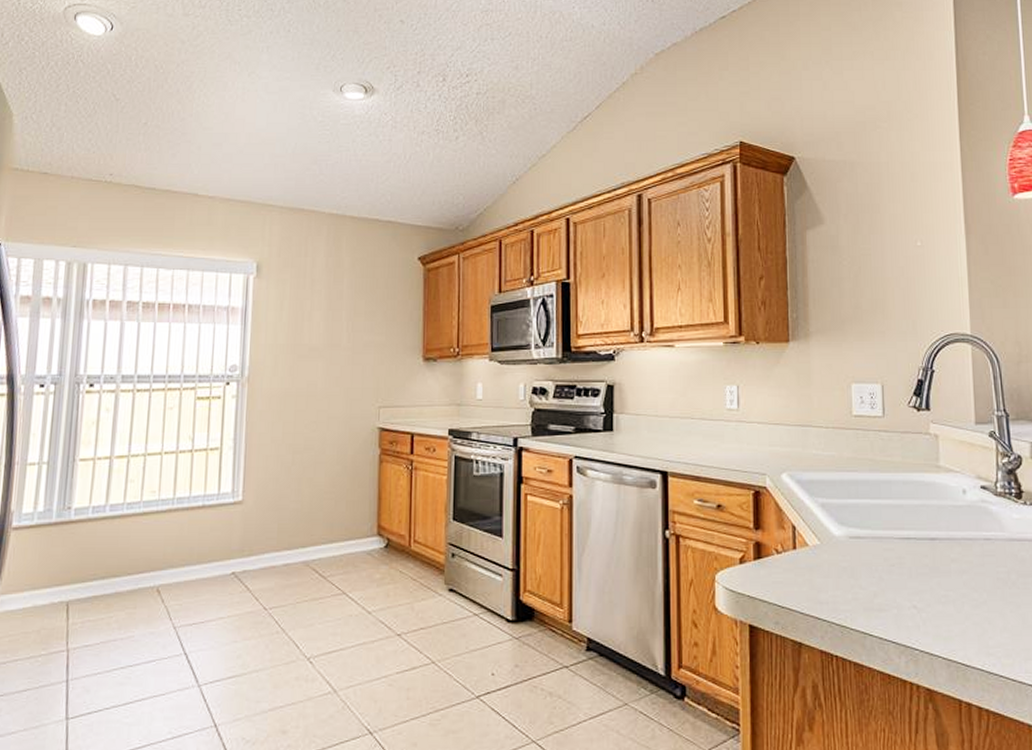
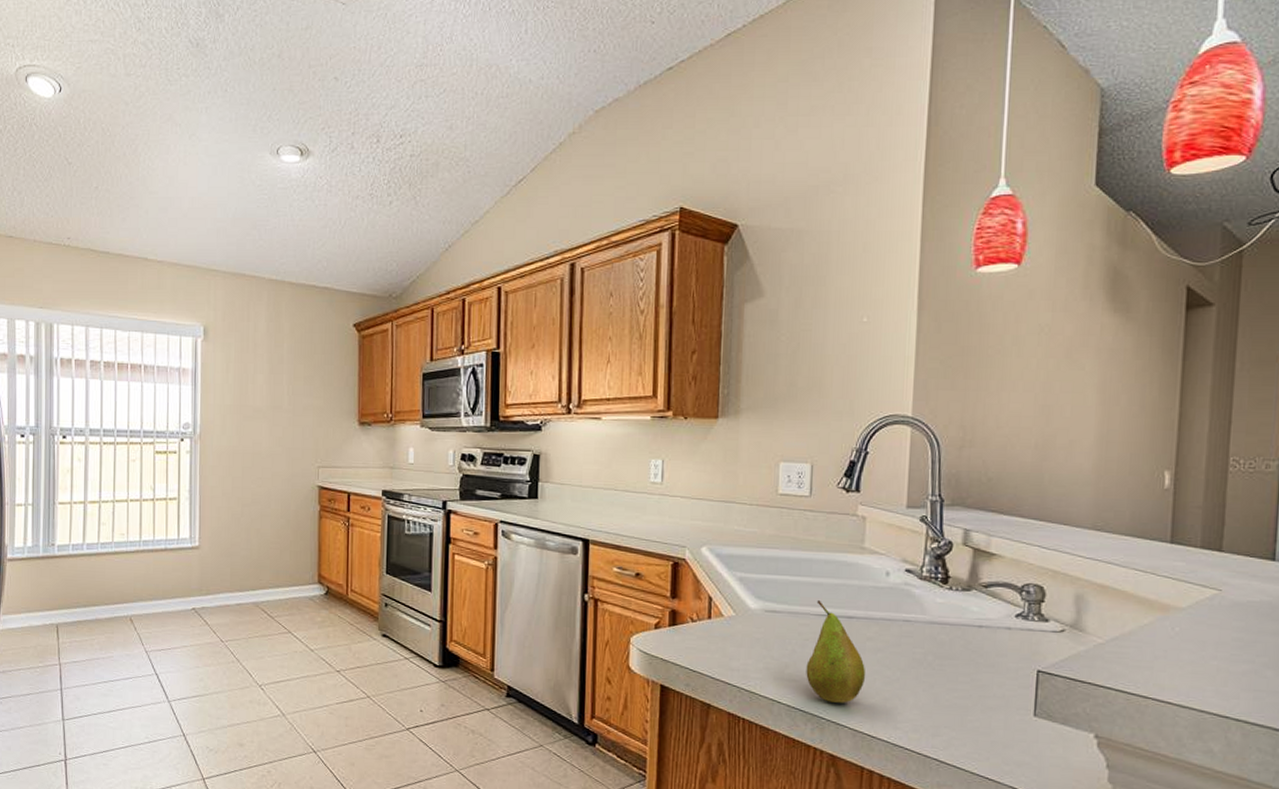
fruit: none [895,523,953,631] -> present [806,600,865,703]

